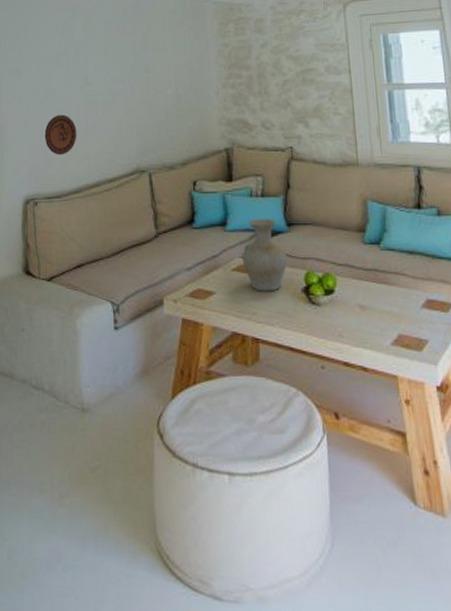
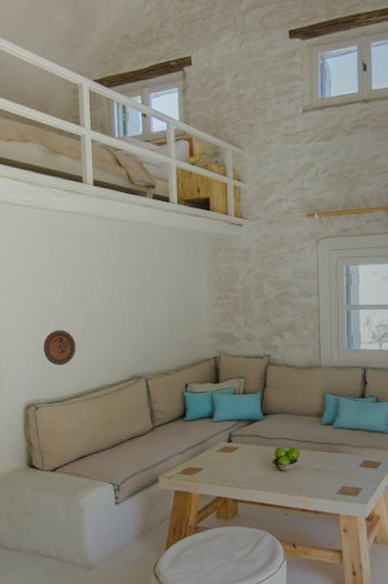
vase: present [242,219,287,292] -> none [225,411,262,465]

